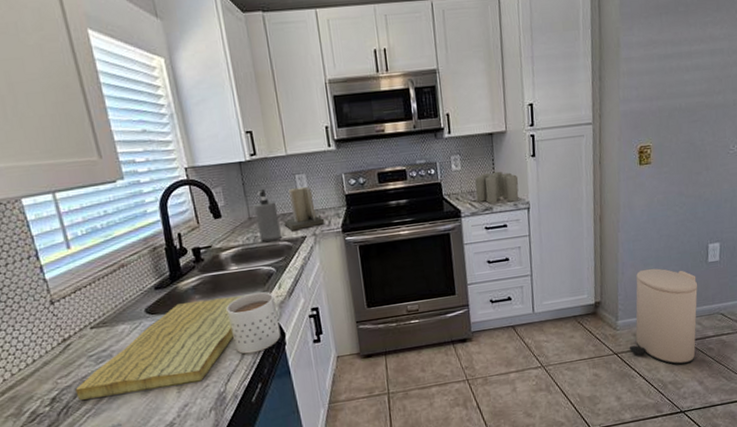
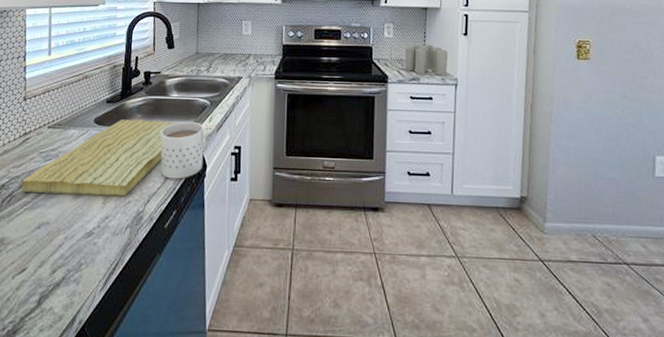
soap dispenser: present [254,188,283,242] -> none [202,28,222,77]
paper towel roll: present [283,187,324,231] -> none [225,33,260,71]
pedal bin: present [629,268,698,365] -> none [557,170,643,292]

